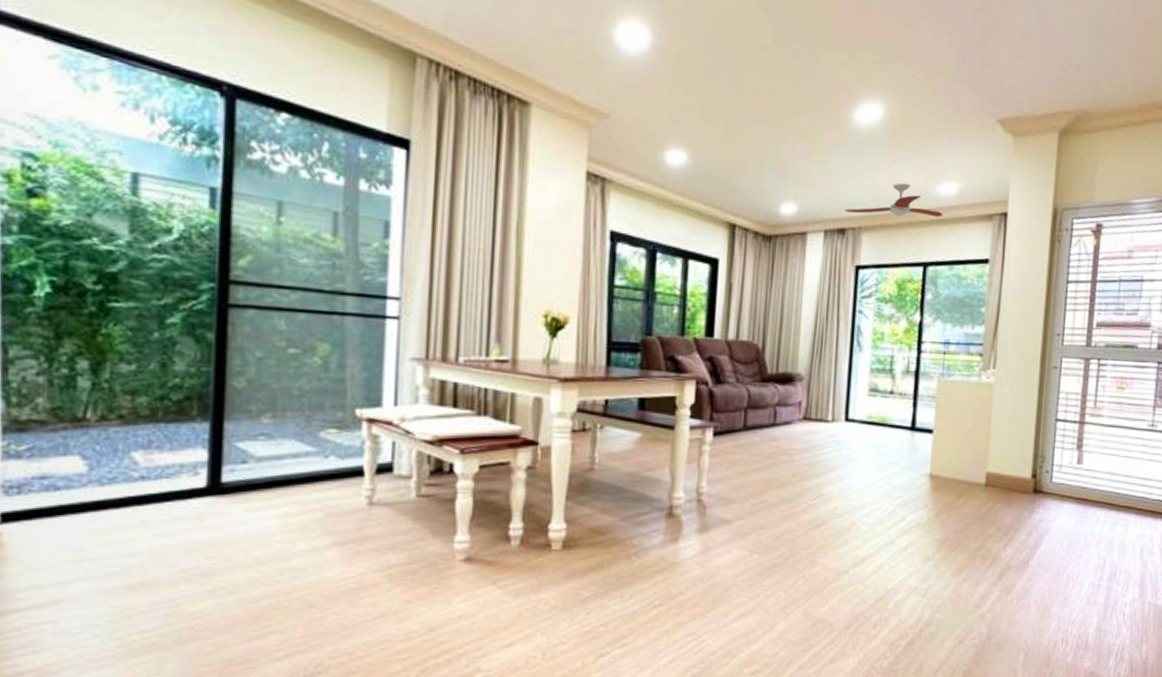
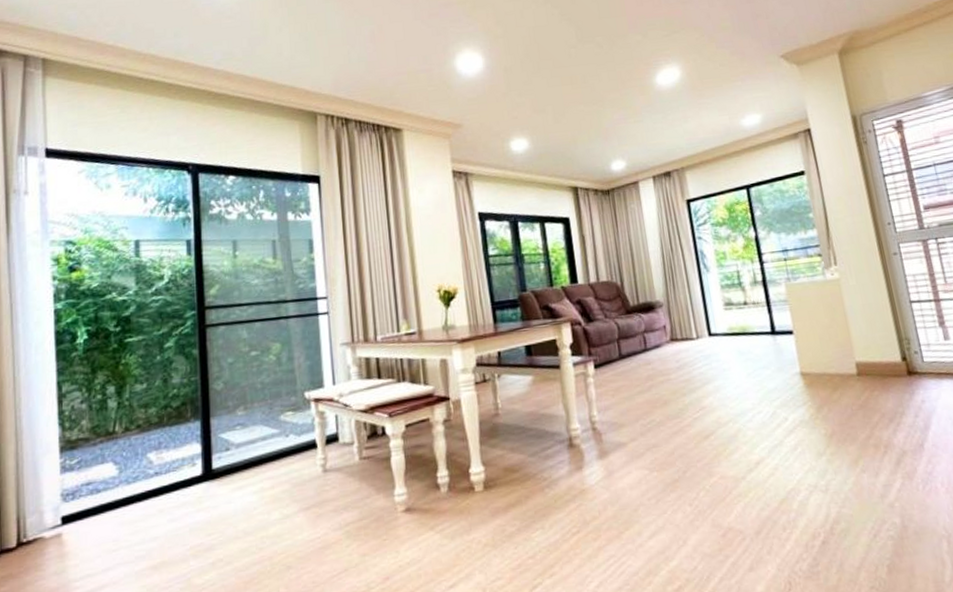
ceiling fan: present [844,183,943,218] -> none [666,124,752,158]

